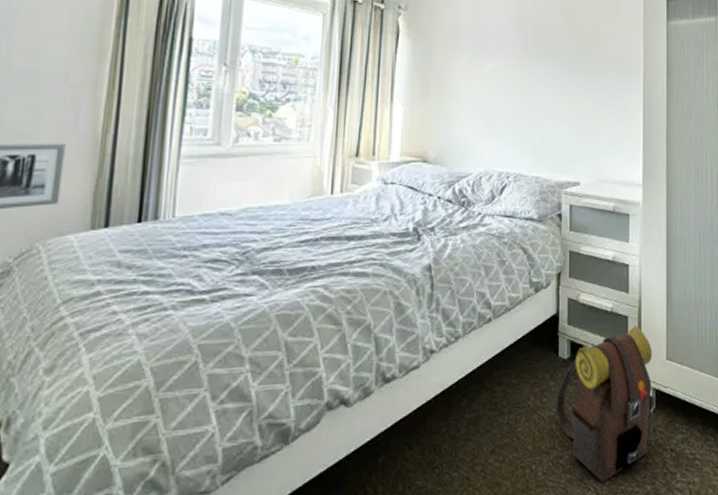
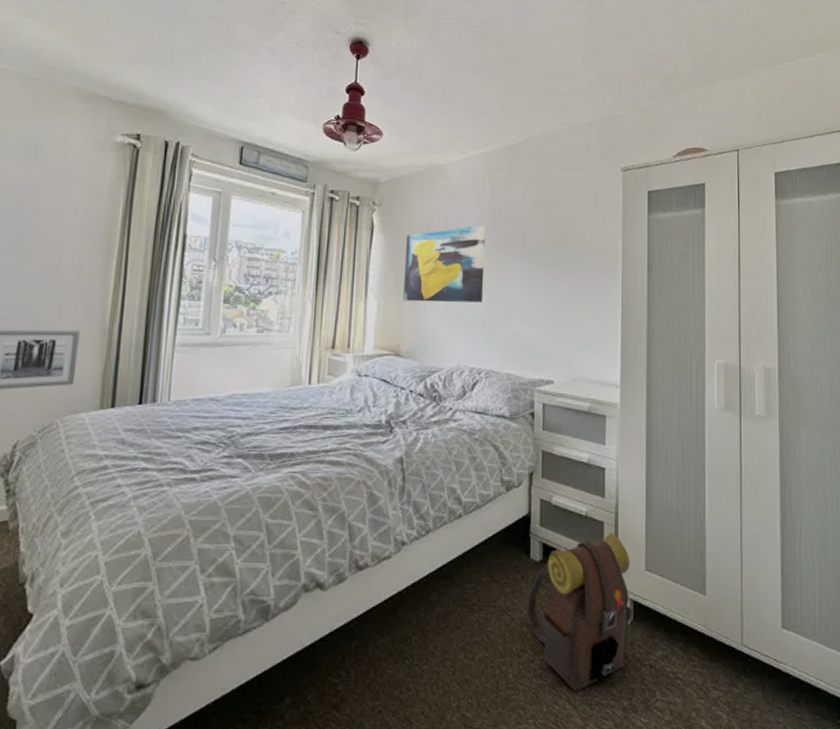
wall art: none [430,30,513,108] -> present [403,225,486,303]

